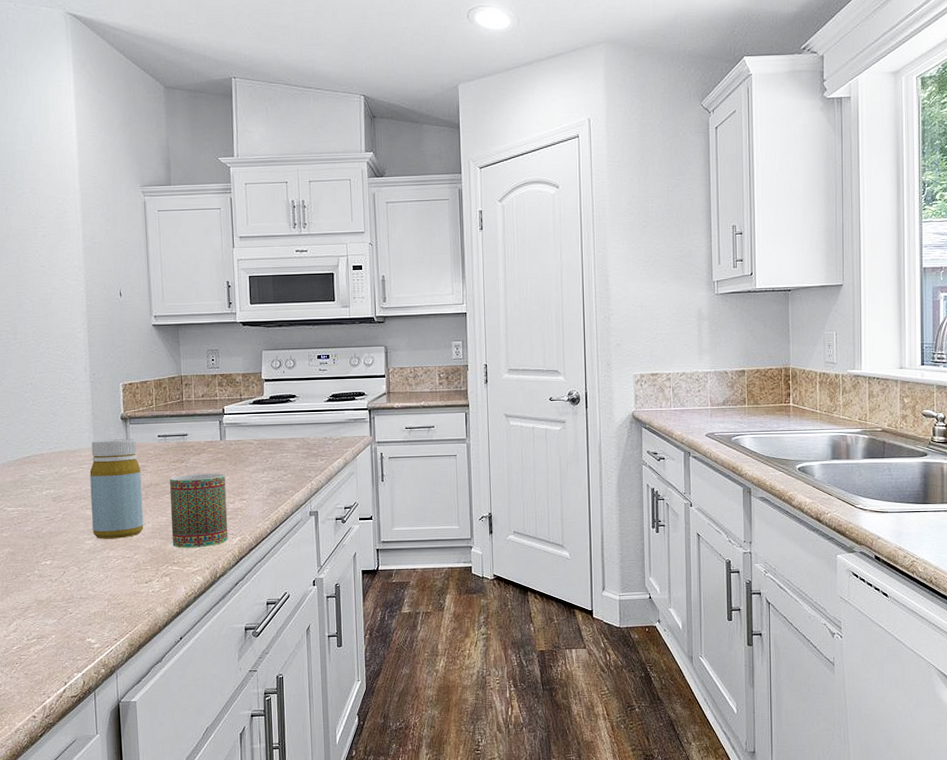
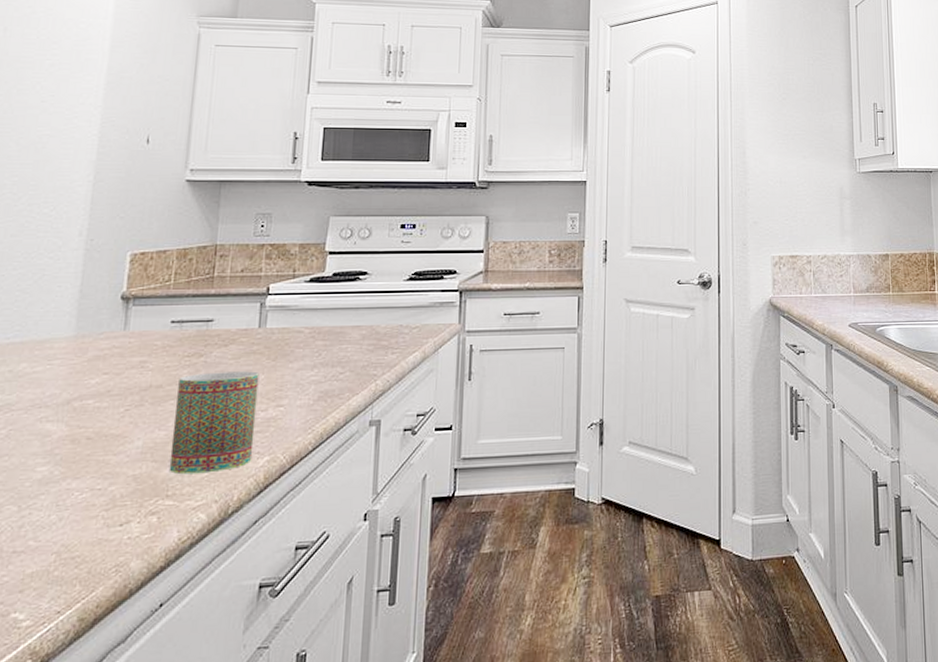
bottle: present [89,439,144,539] -> none [51,325,140,464]

